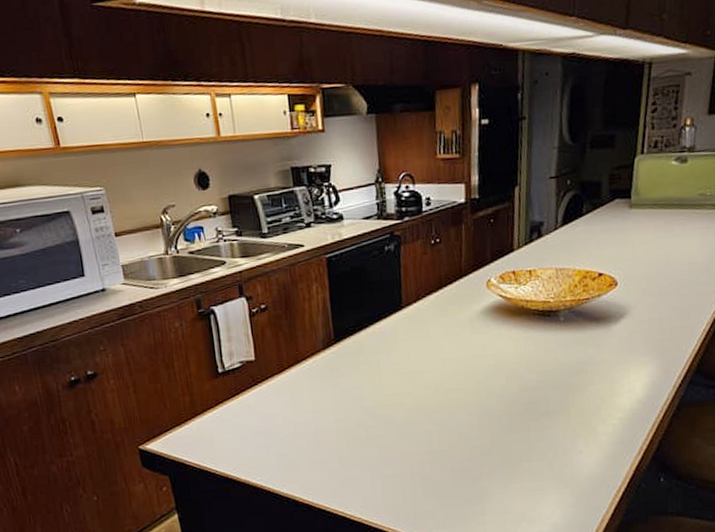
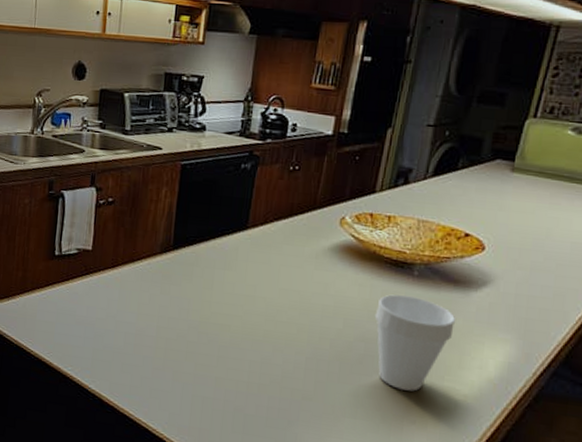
cup: none [532,340,602,427] -> present [374,294,455,392]

